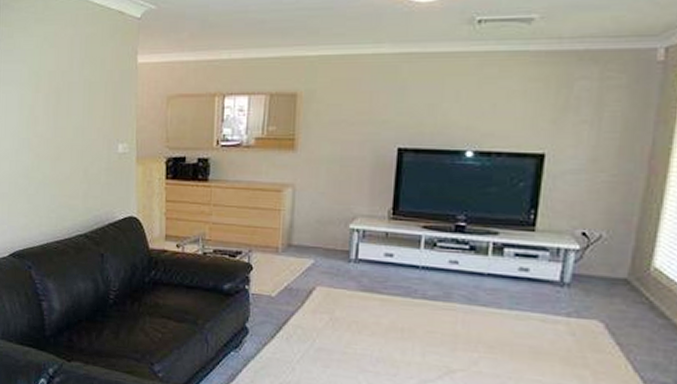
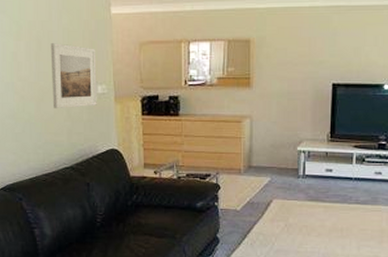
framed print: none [69,96,119,170] -> present [50,43,97,109]

